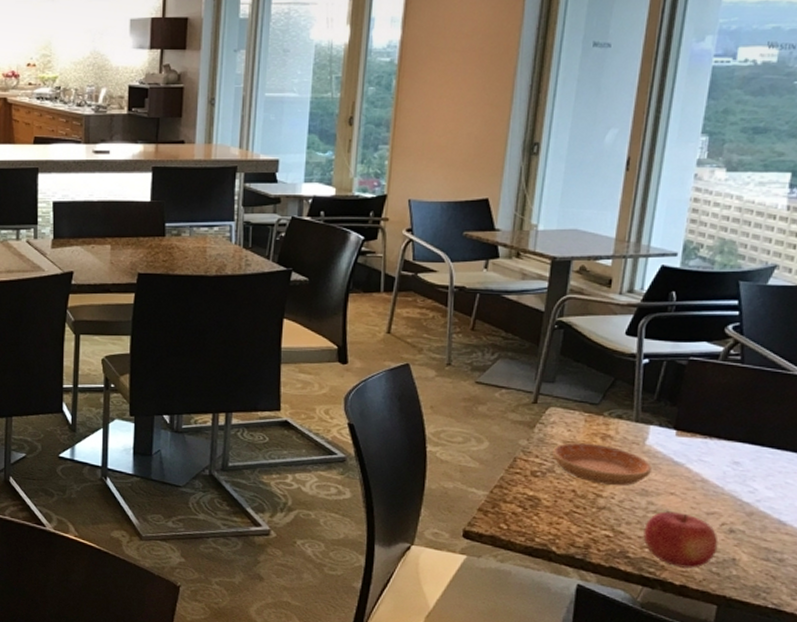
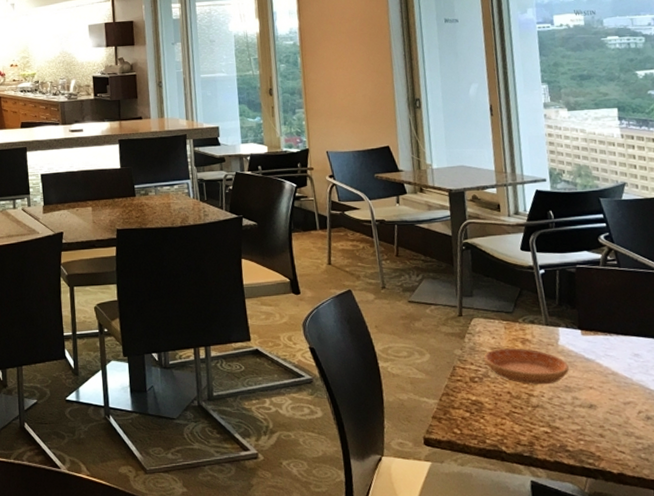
fruit: present [643,511,718,568] -> none [575,404,641,457]

